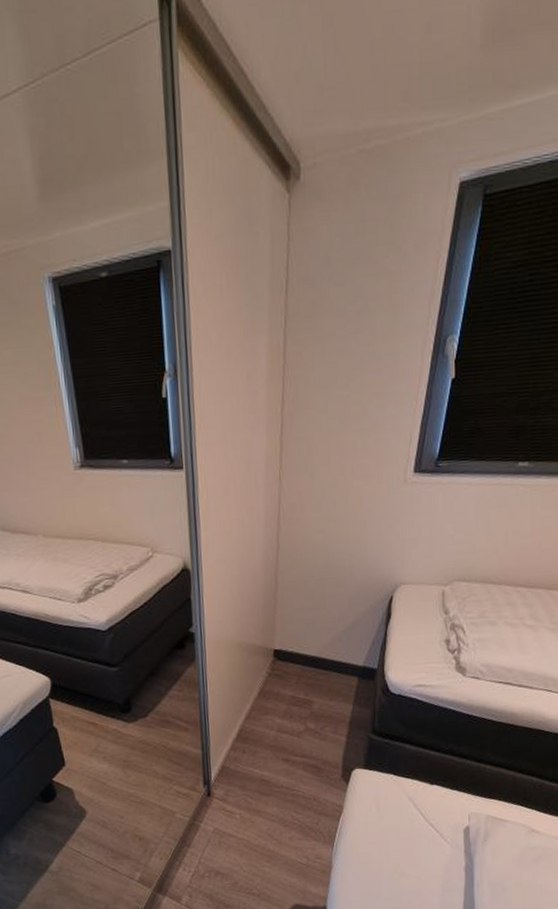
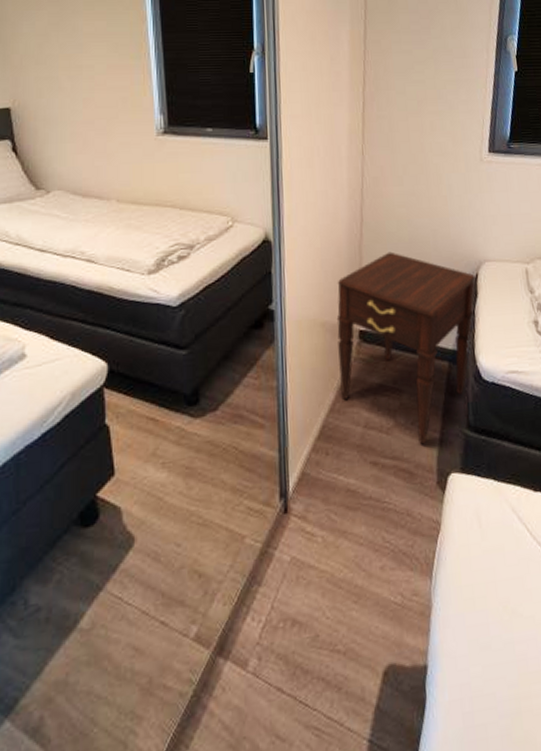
nightstand: none [252,577,391,746] -> present [336,251,477,445]

